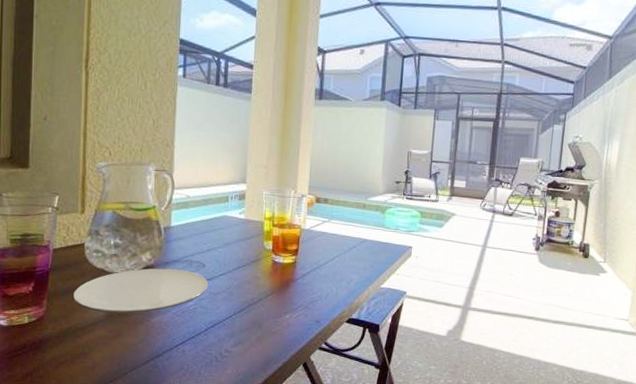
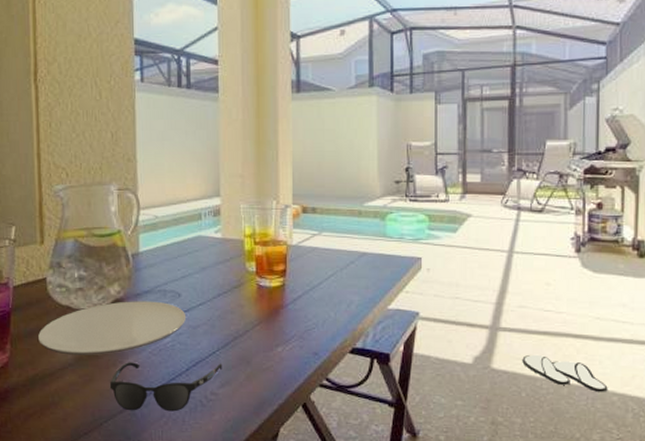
sunglasses: none [135,321,237,365] -> present [109,362,223,412]
slippers: none [486,331,551,364] -> present [522,354,608,392]

